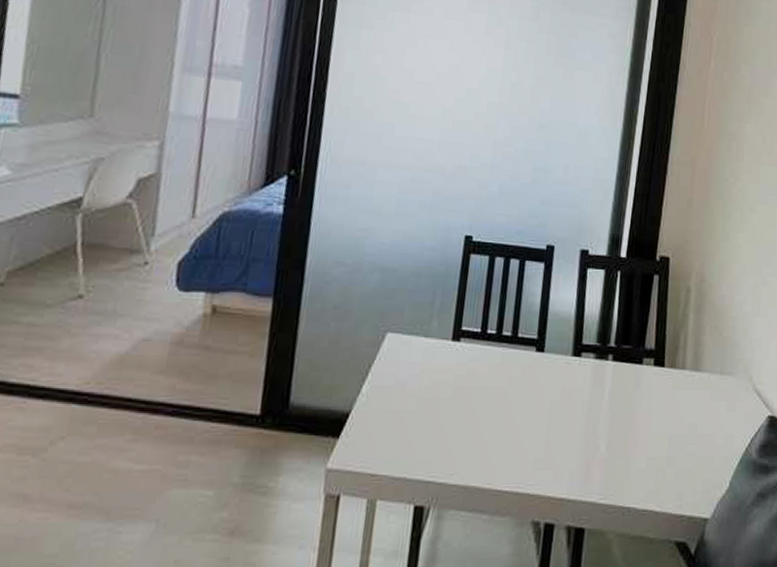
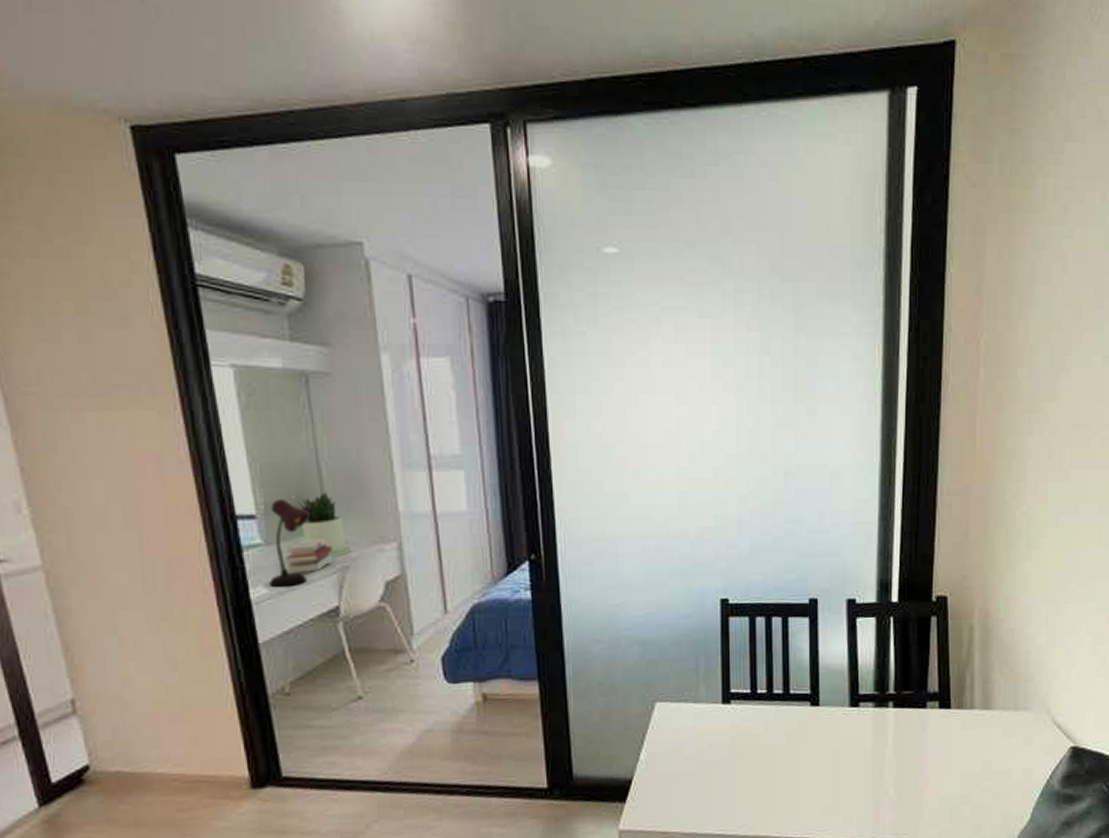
desk lamp: none [14,83,78,172] -> present [269,499,311,588]
books: none [37,126,91,160] -> present [285,538,333,575]
planter: none [63,81,112,148] -> present [296,490,352,557]

